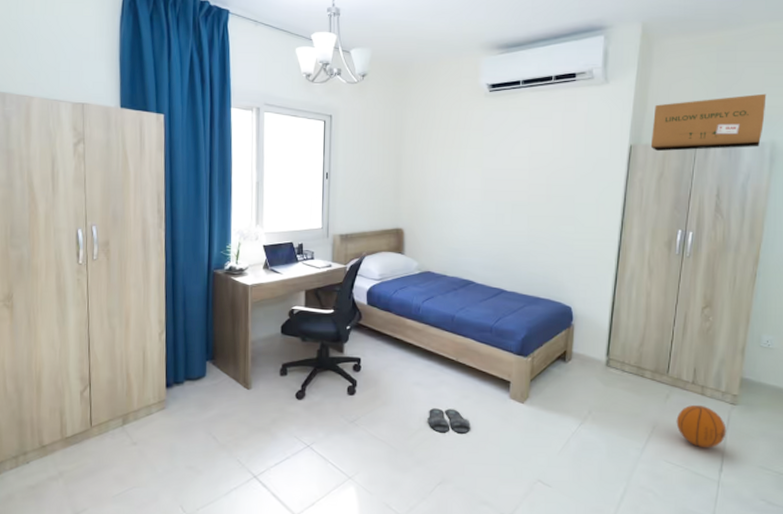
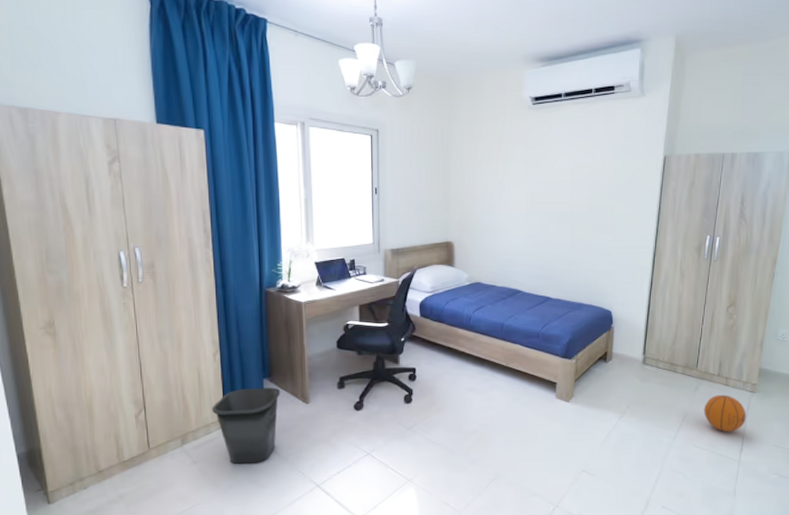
waste bin: none [154,370,223,449] -> present [212,387,281,464]
slippers: present [427,408,470,434] -> none [481,411,521,434]
box: present [650,93,767,152] -> none [683,105,786,162]

